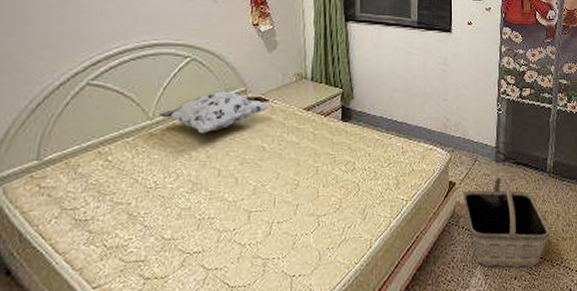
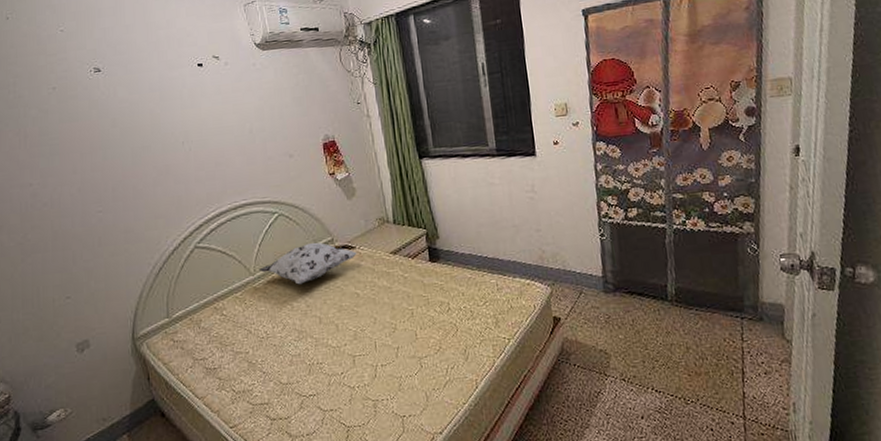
basket: present [463,177,551,268] -> none [571,309,680,406]

